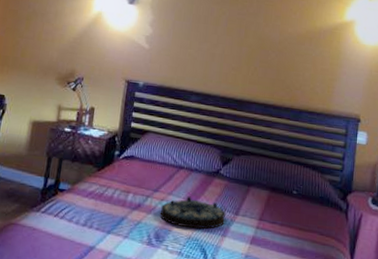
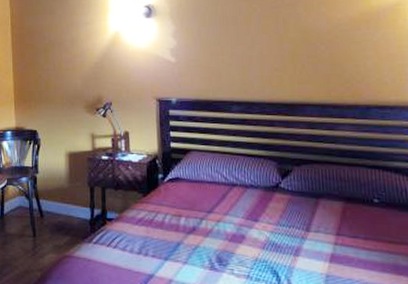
serving tray: present [159,196,226,230] -> none [218,215,296,250]

